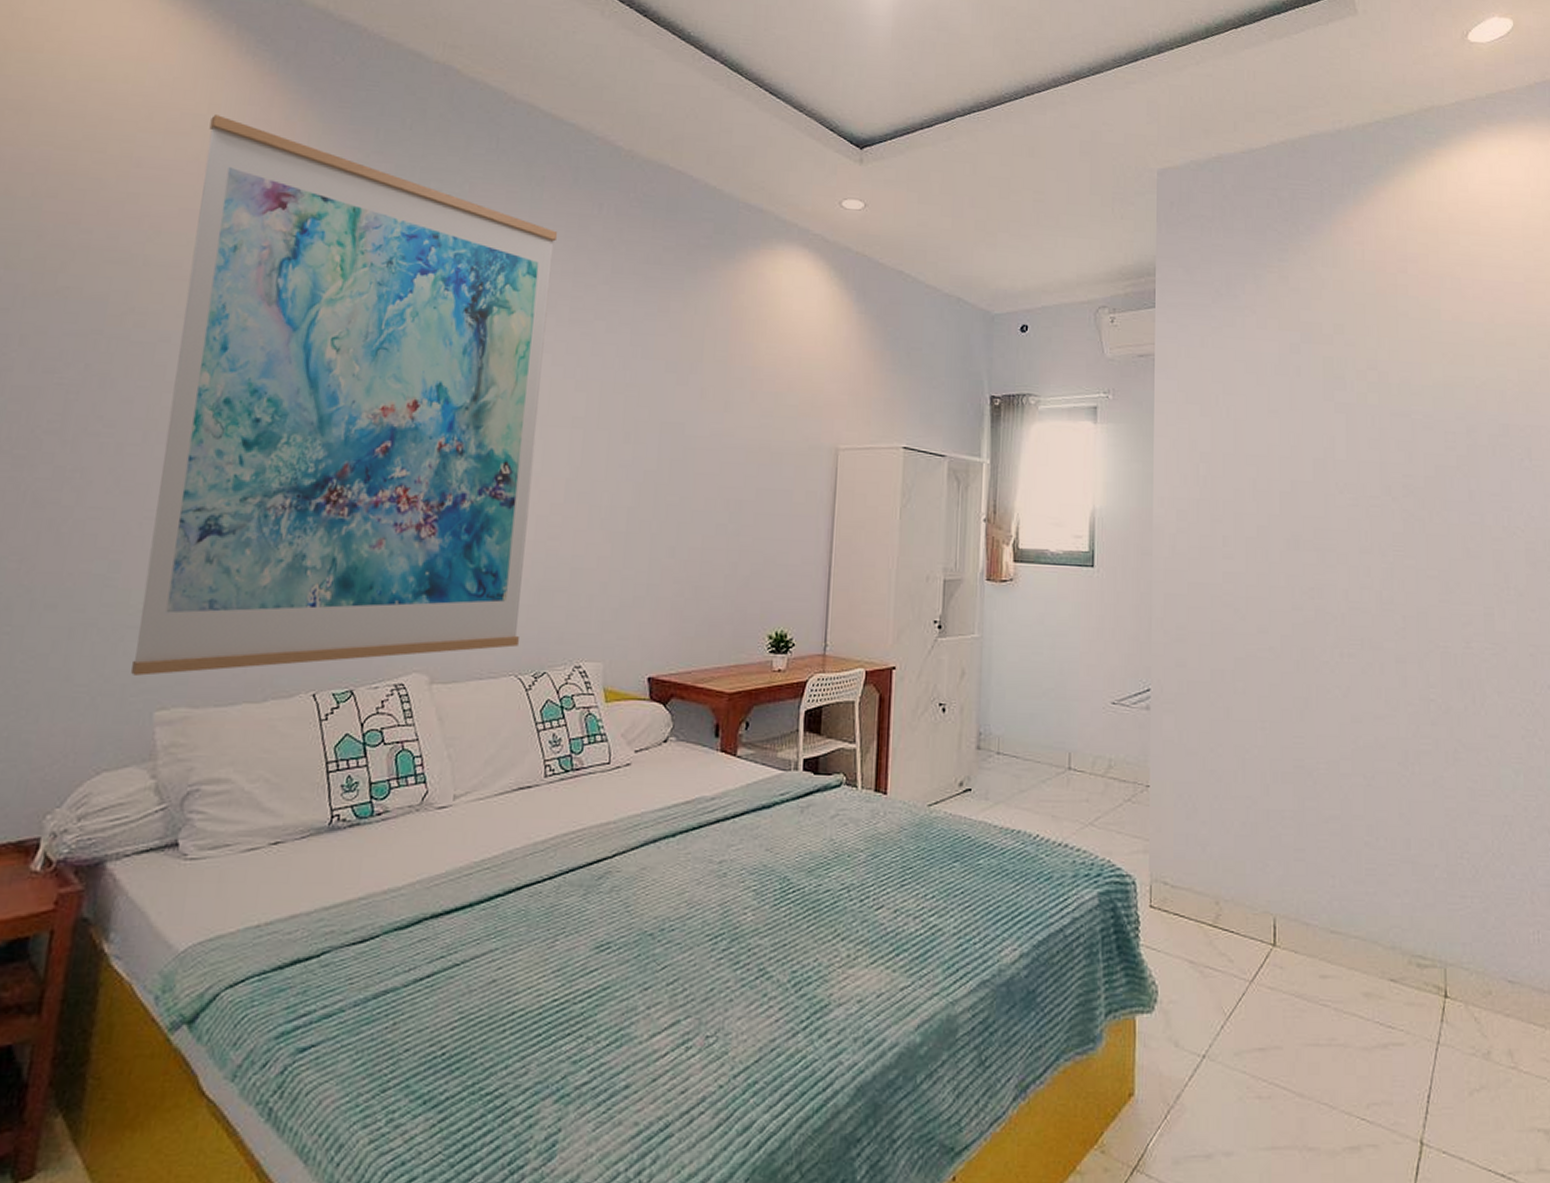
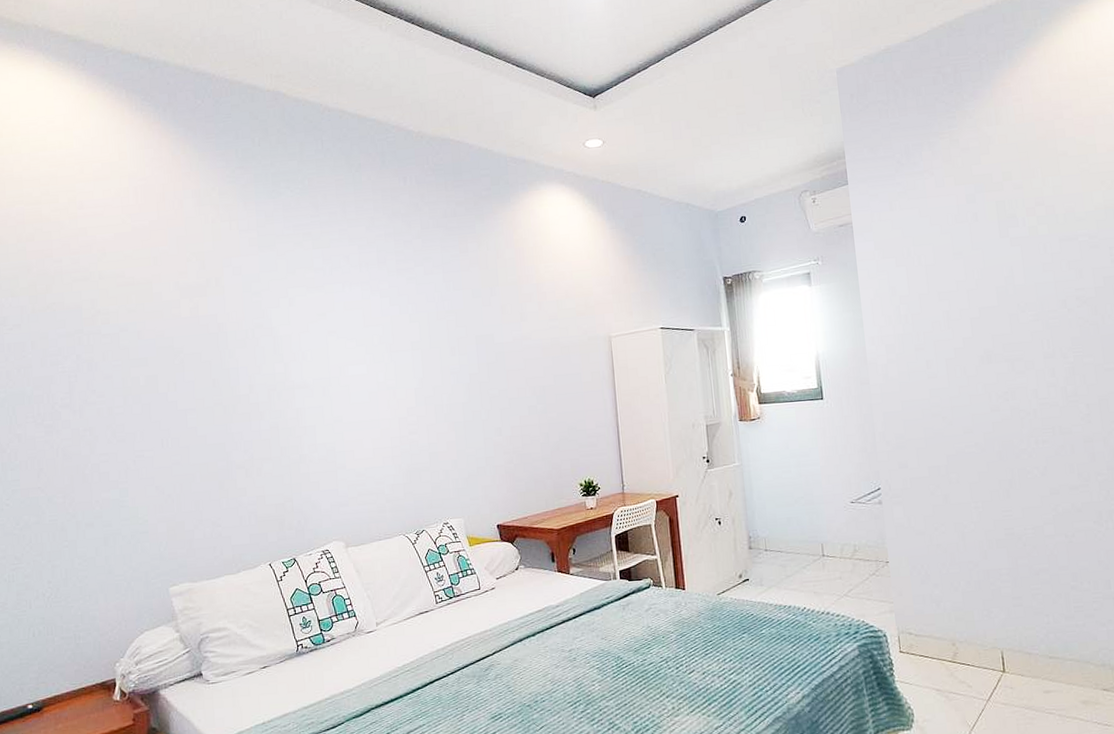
wall art: present [131,115,558,676] -> none [122,160,402,565]

